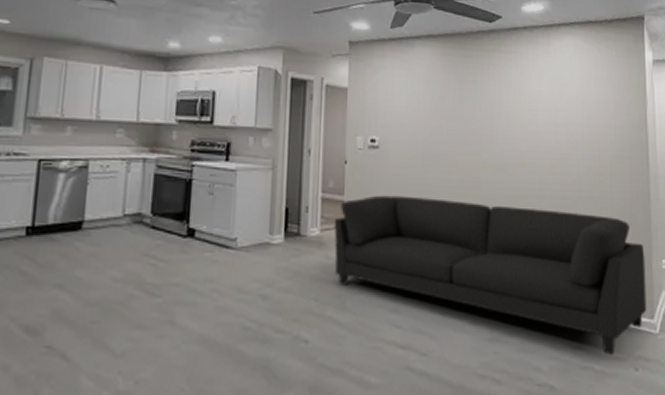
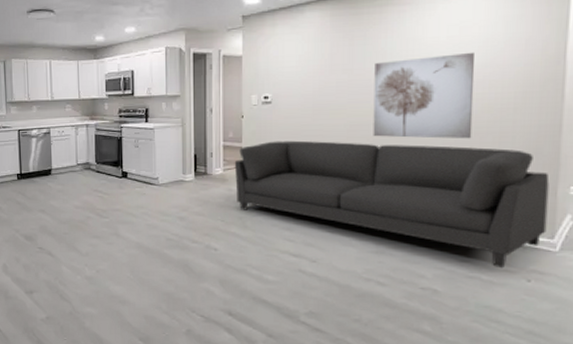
wall art: none [484,110,576,204] -> present [373,52,475,139]

